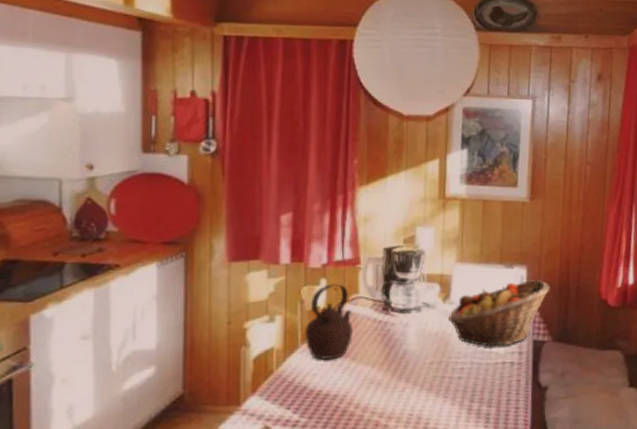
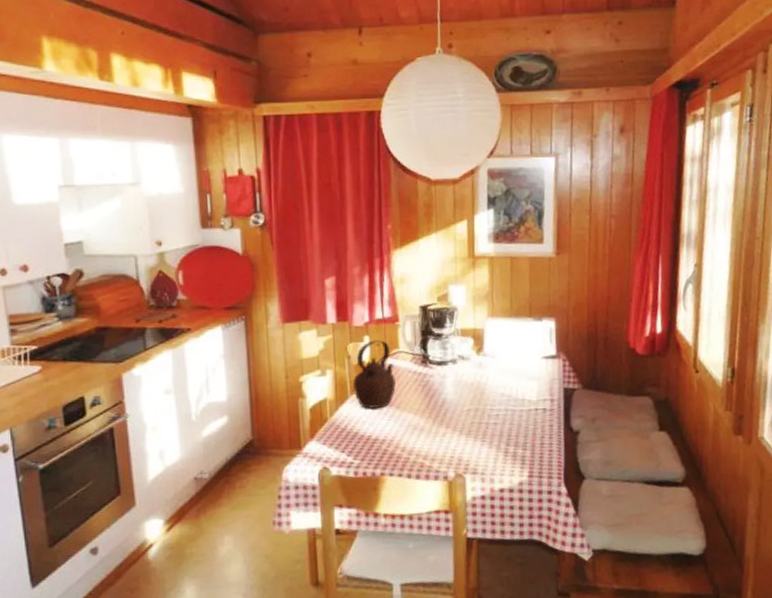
fruit basket: present [447,280,550,347] -> none [482,331,579,395]

